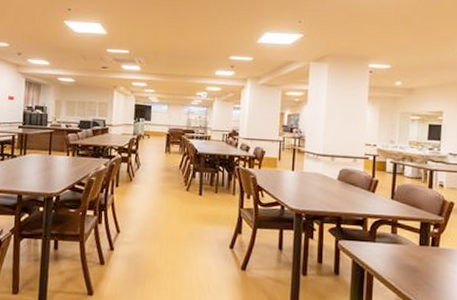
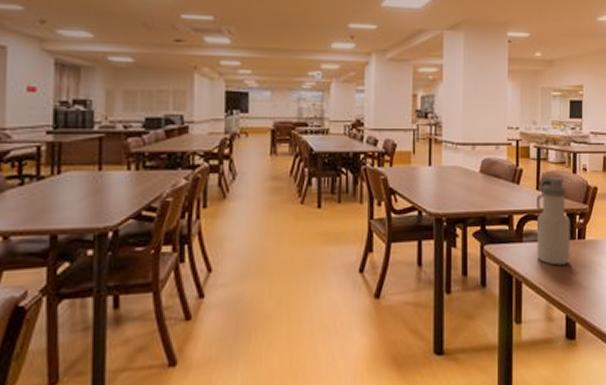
water bottle: none [389,189,424,267] -> present [536,177,570,266]

